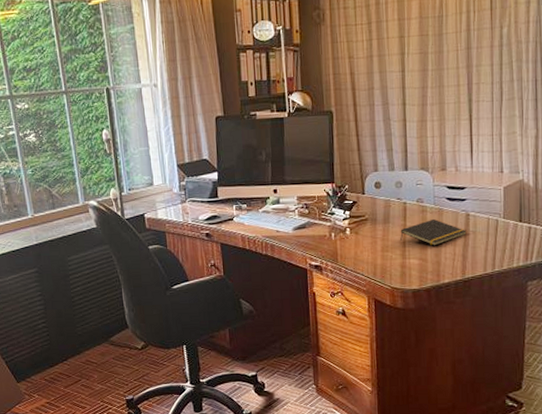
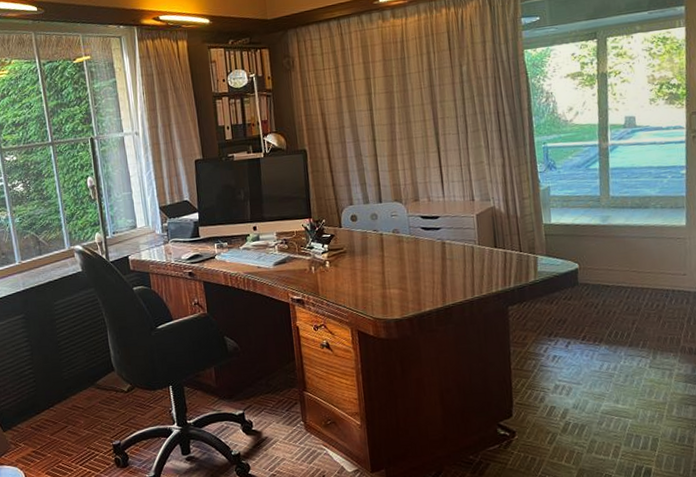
notepad: present [400,218,467,246] -> none [378,248,444,275]

